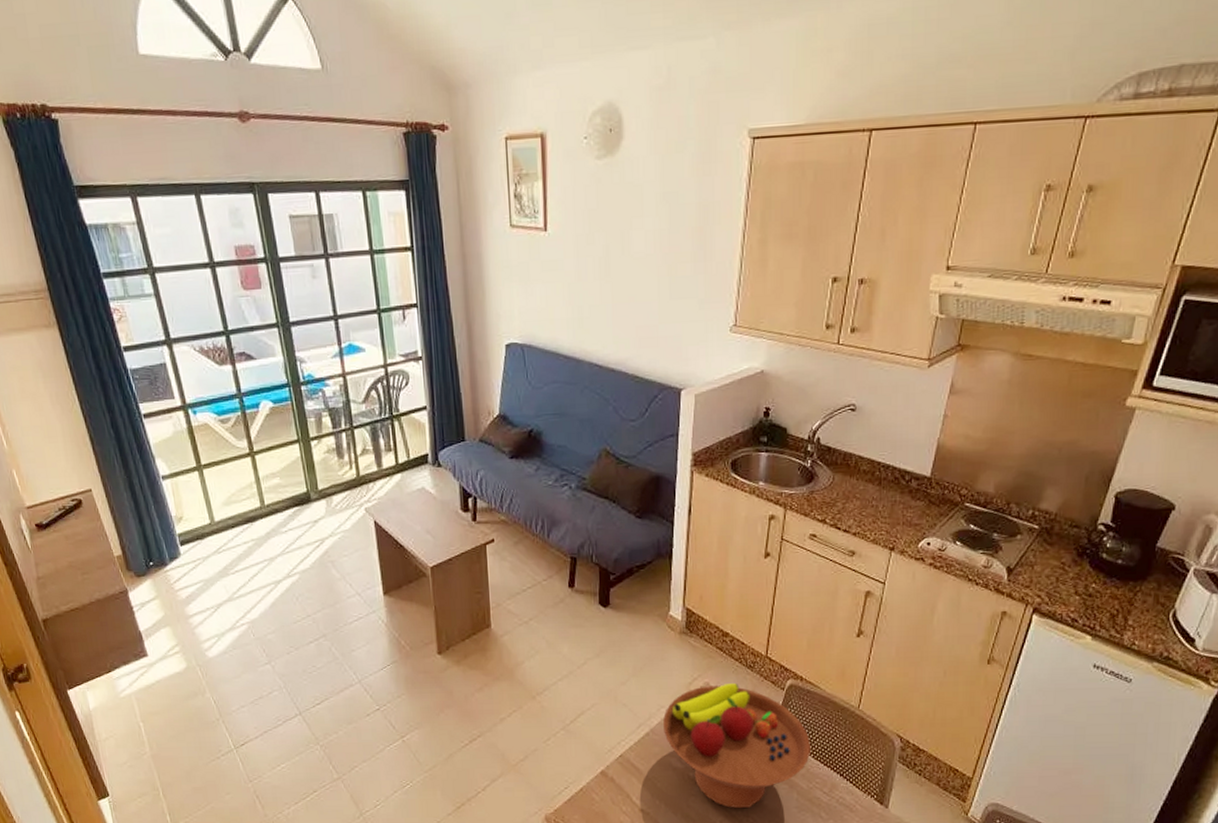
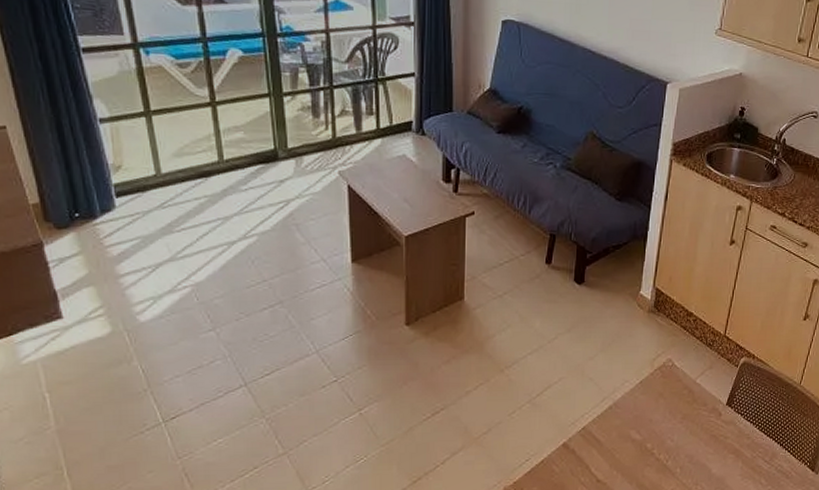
fruit bowl: present [663,682,810,809] -> none [626,359,757,478]

